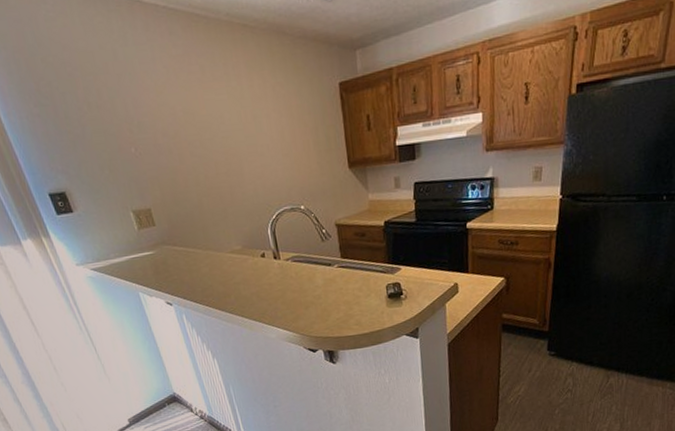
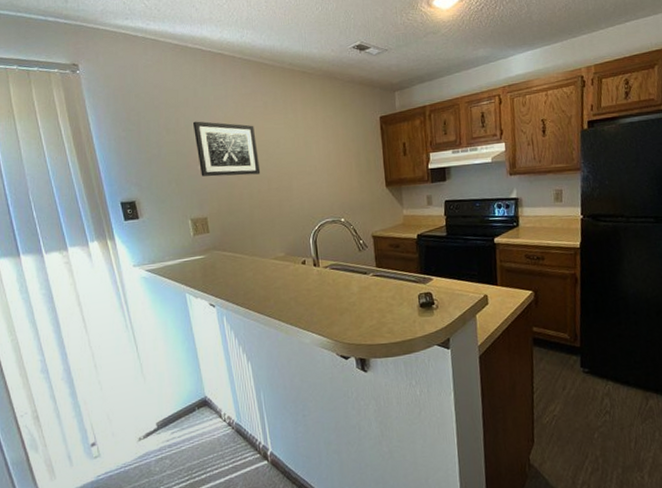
wall art: none [118,92,206,161] -> present [193,121,261,177]

